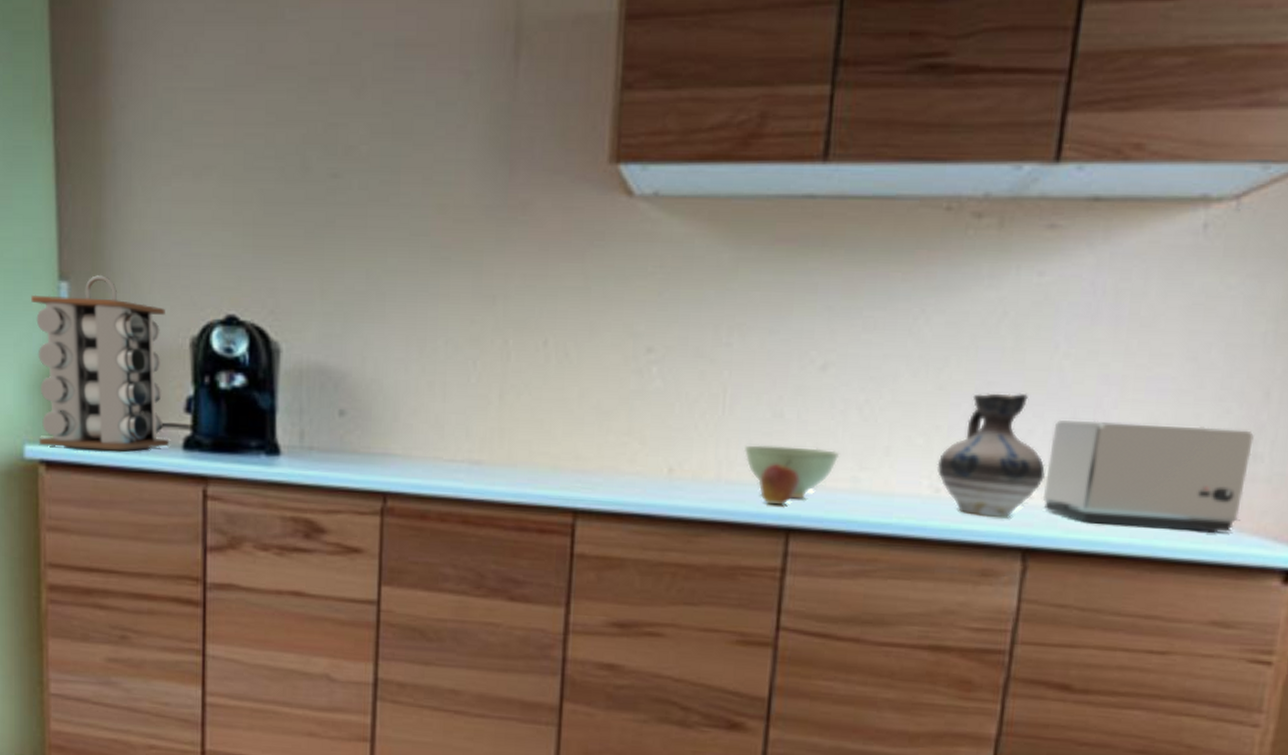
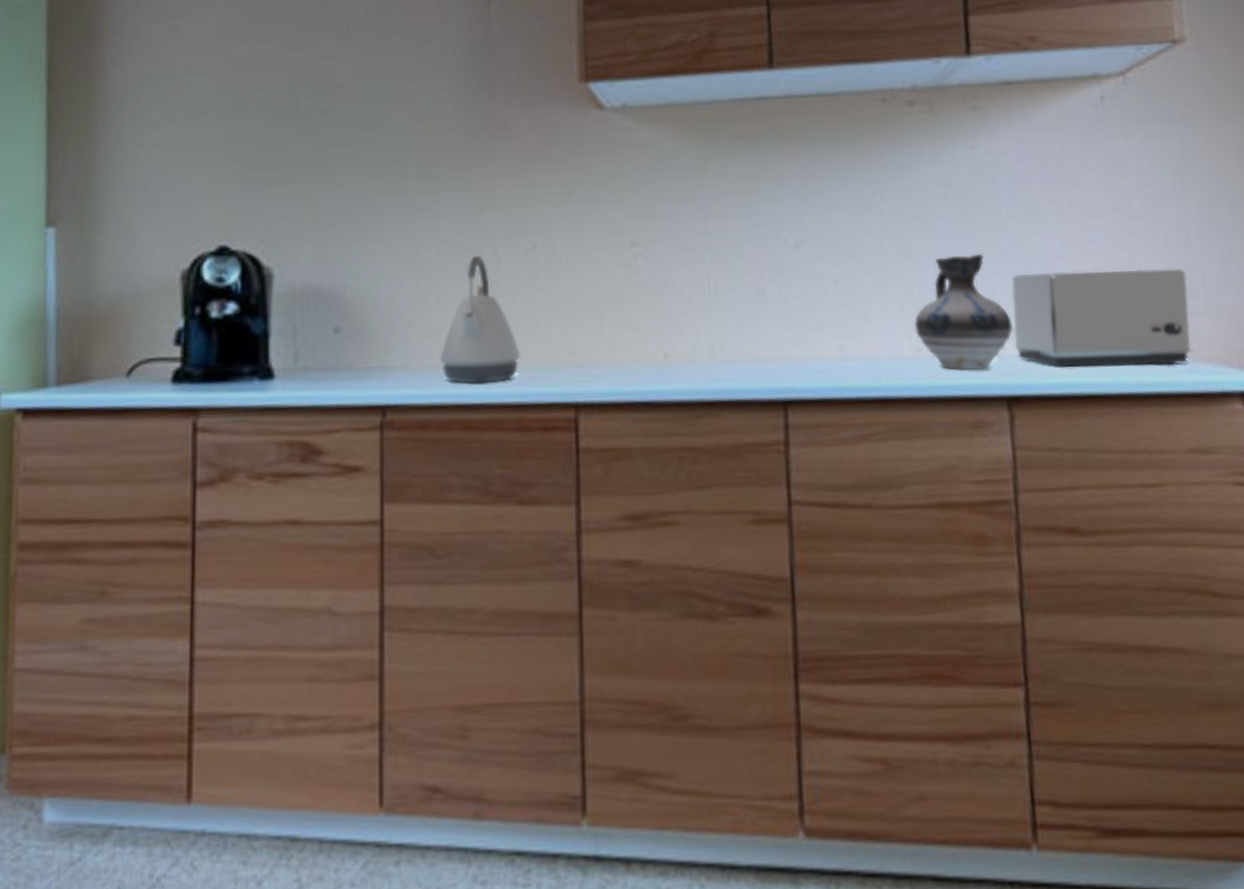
spice rack: present [31,275,170,453] -> none [16,219,158,396]
kettle: none [441,347,523,480] -> present [439,255,521,383]
bowl: present [743,445,840,499] -> none [733,321,824,372]
fruit: present [759,459,800,505] -> none [752,334,790,379]

